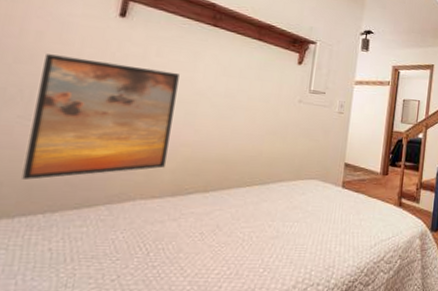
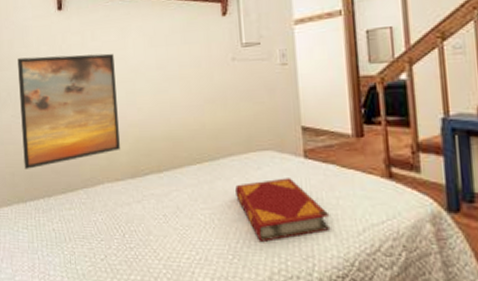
hardback book: none [277,203,353,255] -> present [234,178,331,242]

